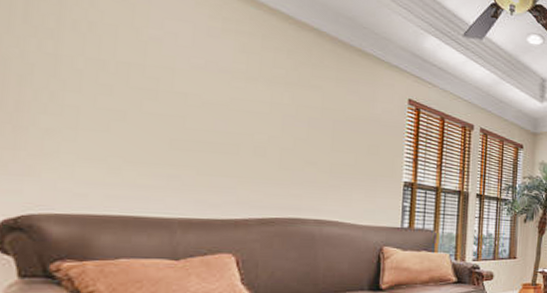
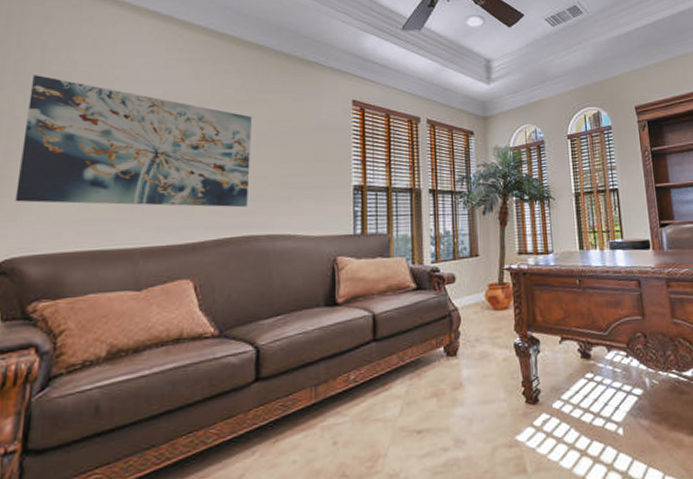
wall art: none [31,20,303,191] -> present [15,75,252,208]

